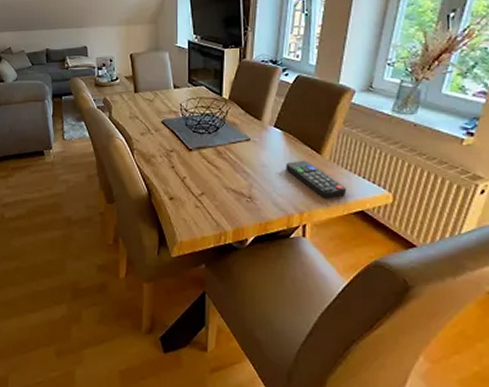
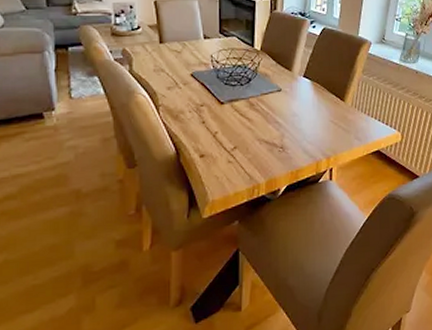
remote control: present [285,160,347,199] -> none [314,107,366,143]

